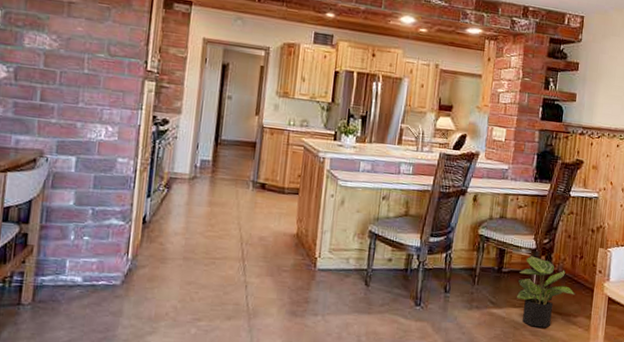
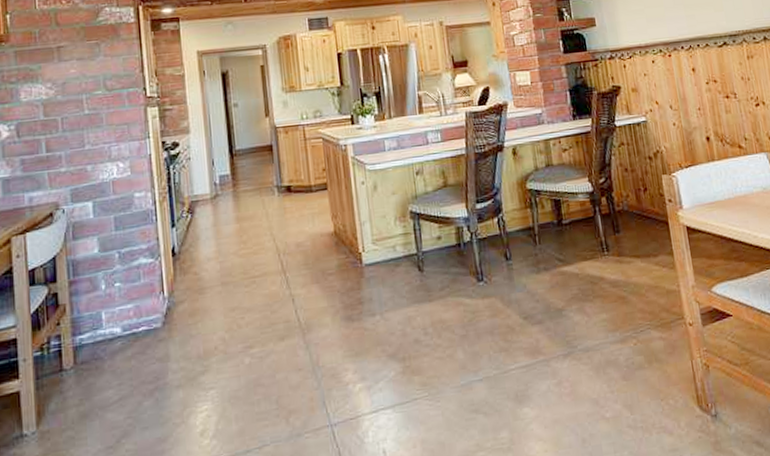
potted plant: present [516,255,577,328] -> none [581,199,651,278]

